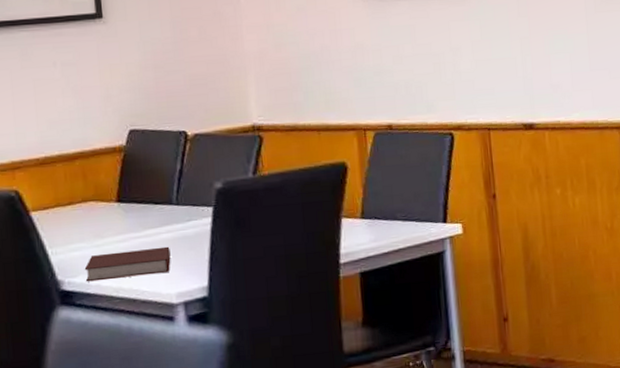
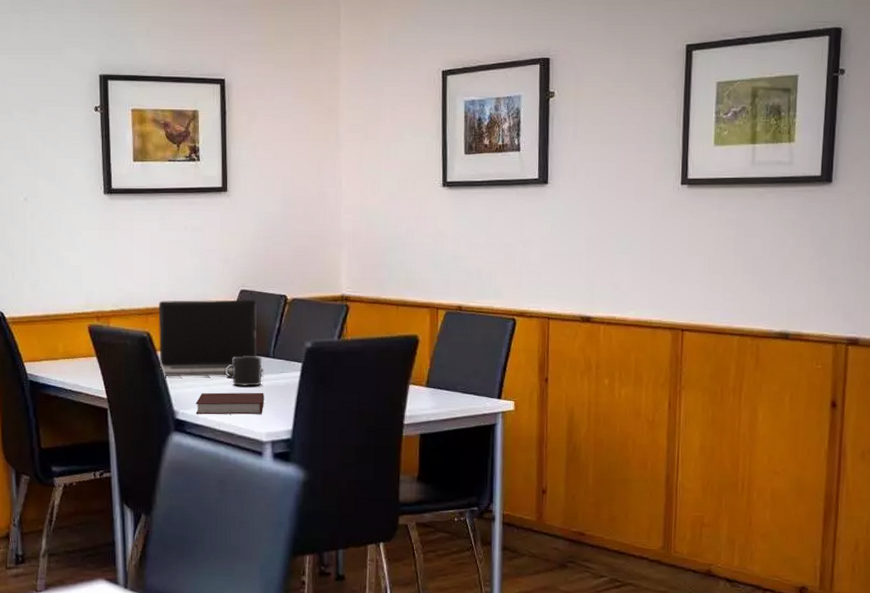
laptop computer: none [26,140,167,241] -> present [158,299,263,377]
mug: none [118,203,165,243] -> present [224,355,263,387]

